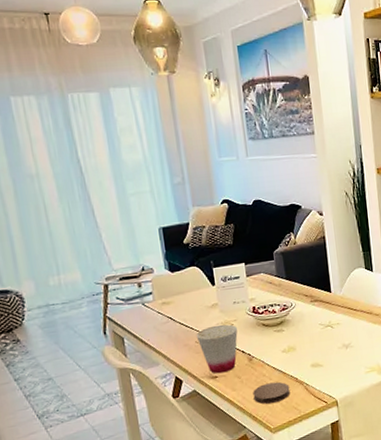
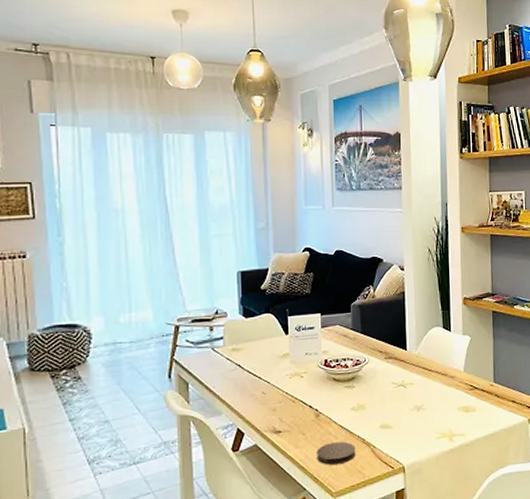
cup: present [196,324,238,374] -> none [263,376,308,428]

